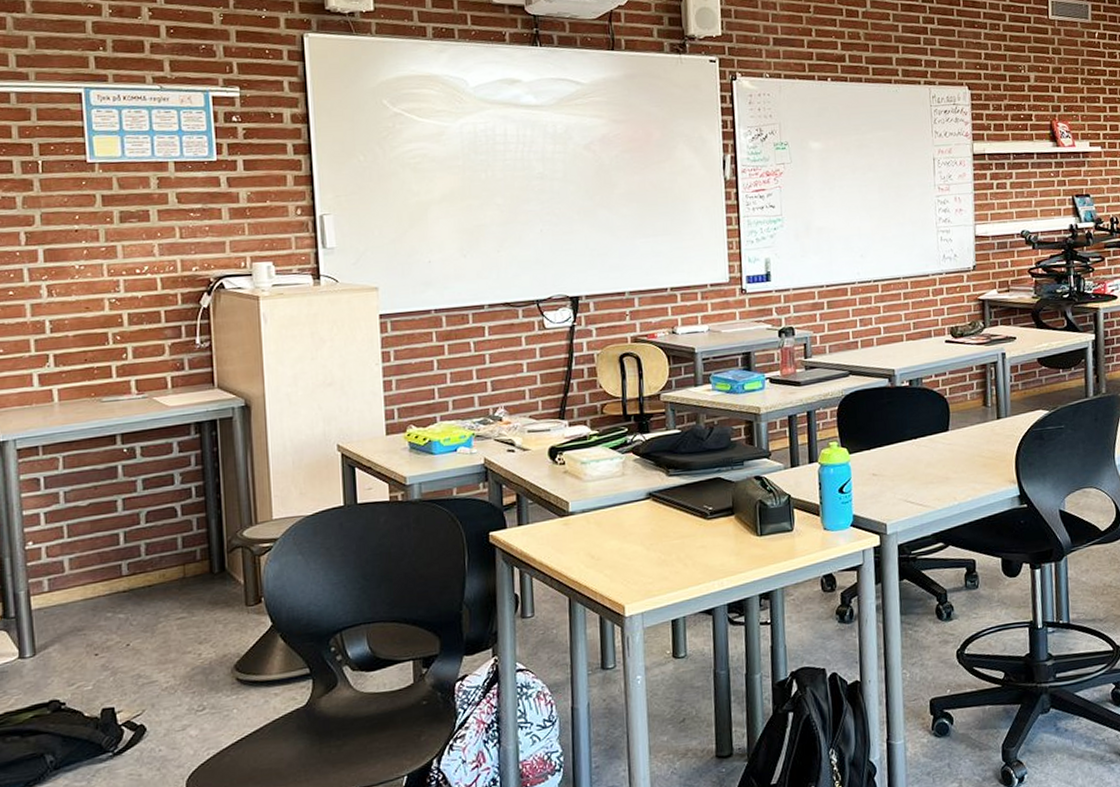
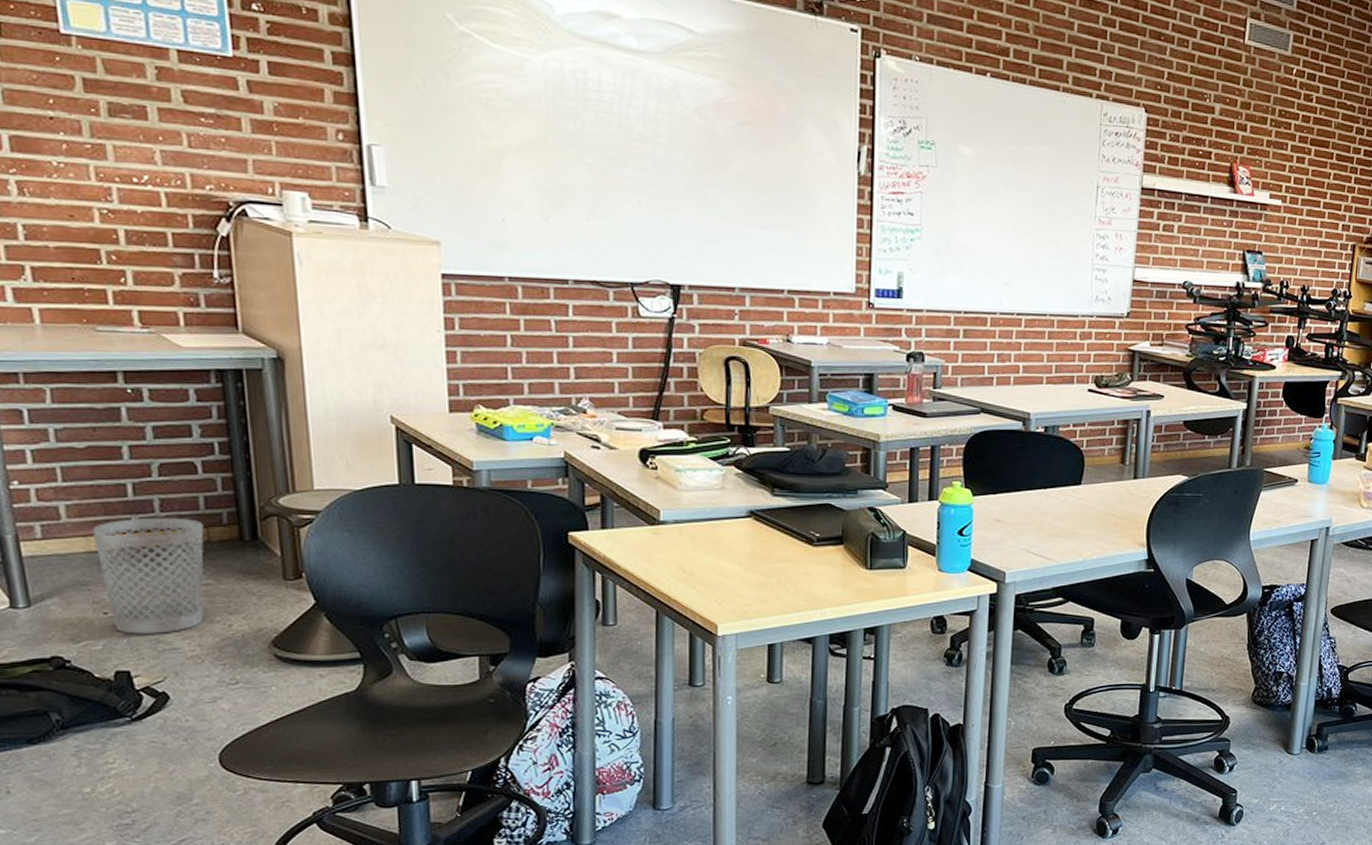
wastebasket: none [89,559,181,672] -> present [92,517,204,634]

